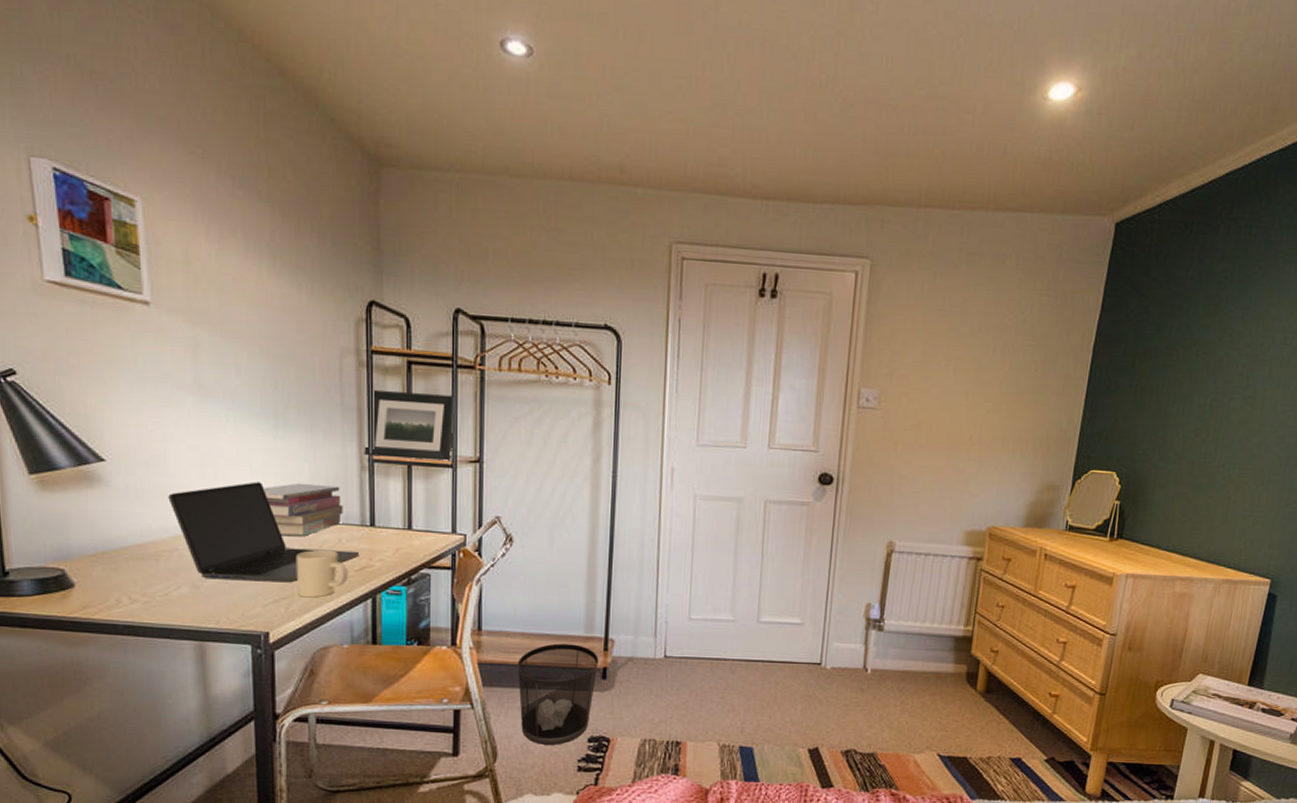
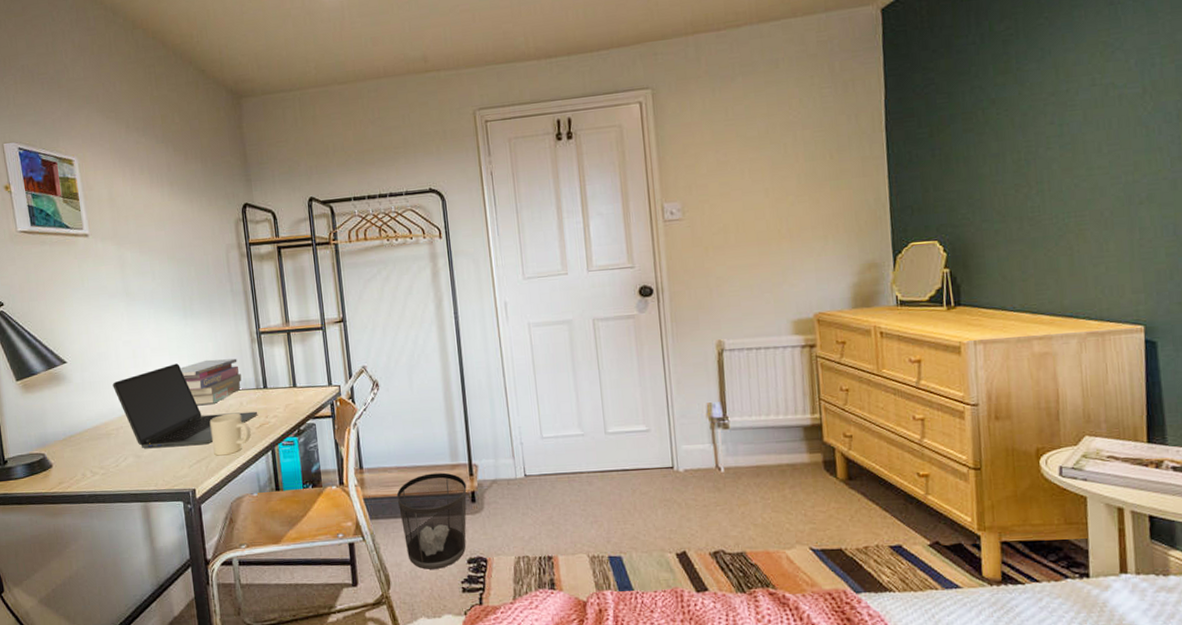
picture frame: present [364,391,455,461] -> none [252,269,320,330]

